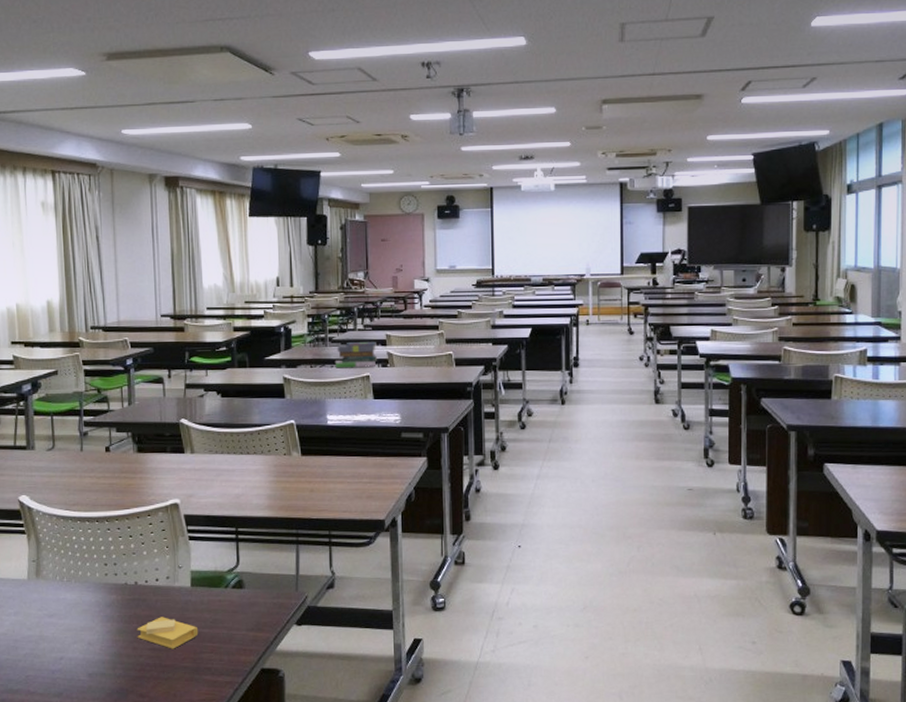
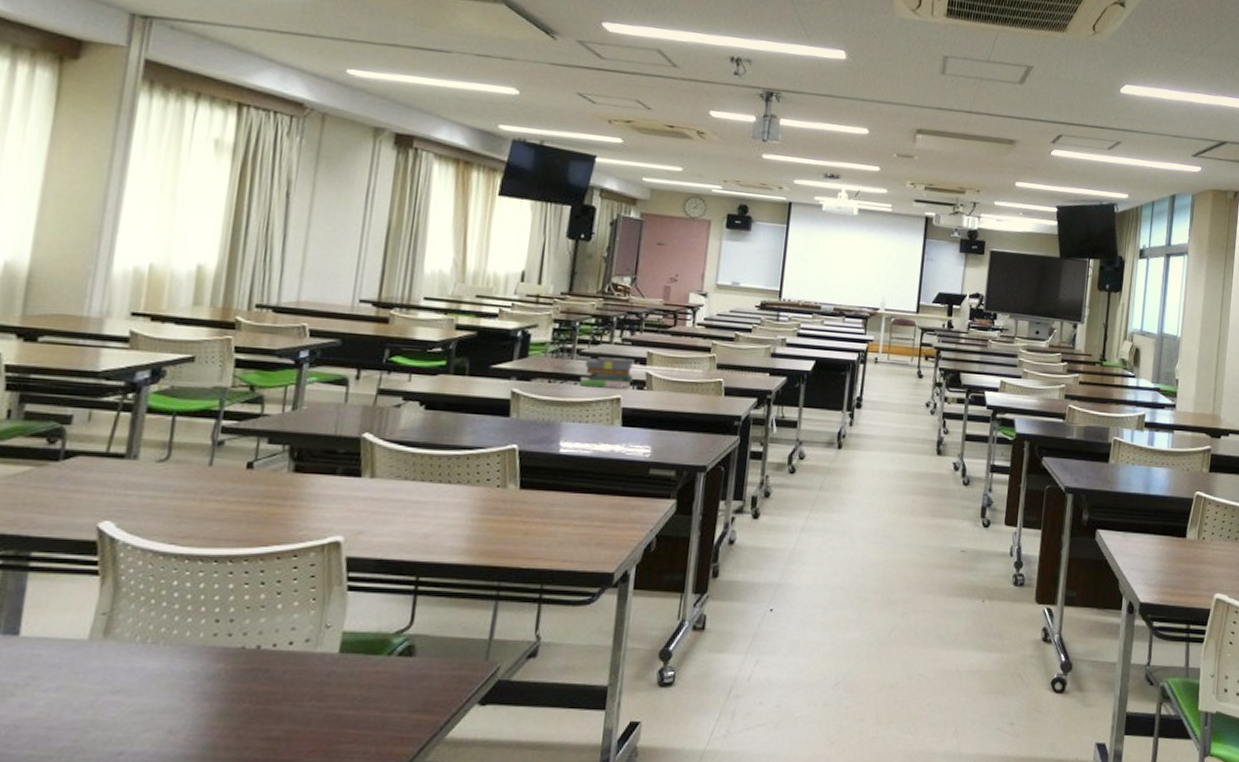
sticky notes: present [137,617,199,649] -> none [246,693,340,739]

